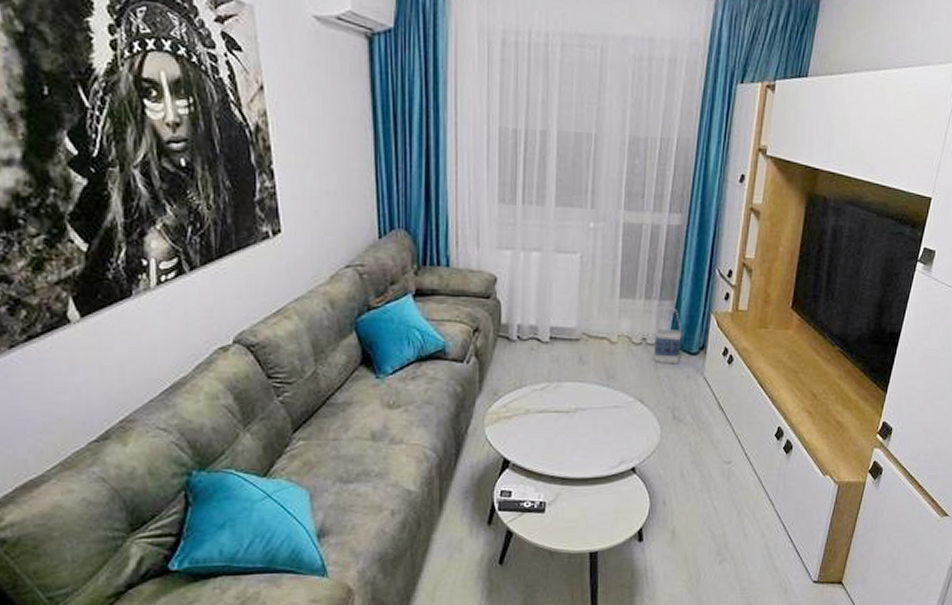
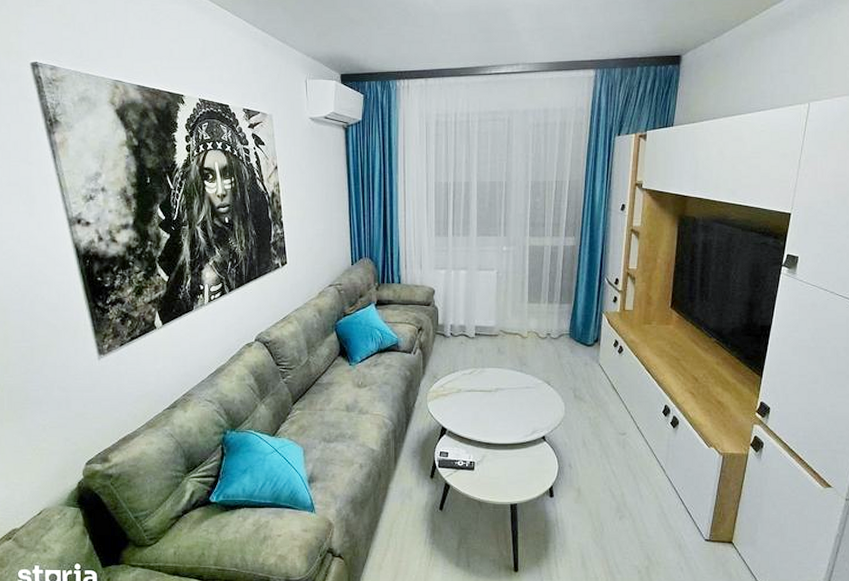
bag: present [653,307,682,364] -> none [556,309,579,354]

